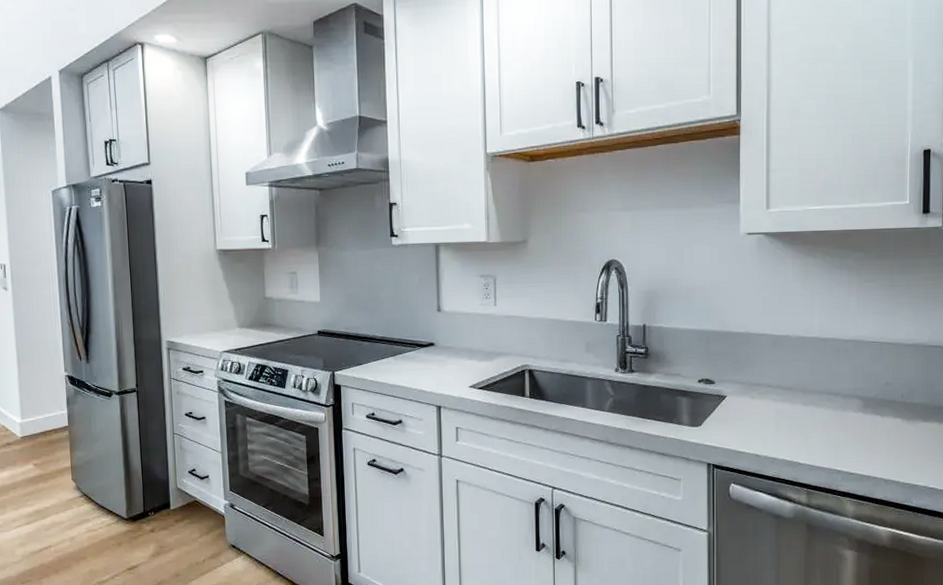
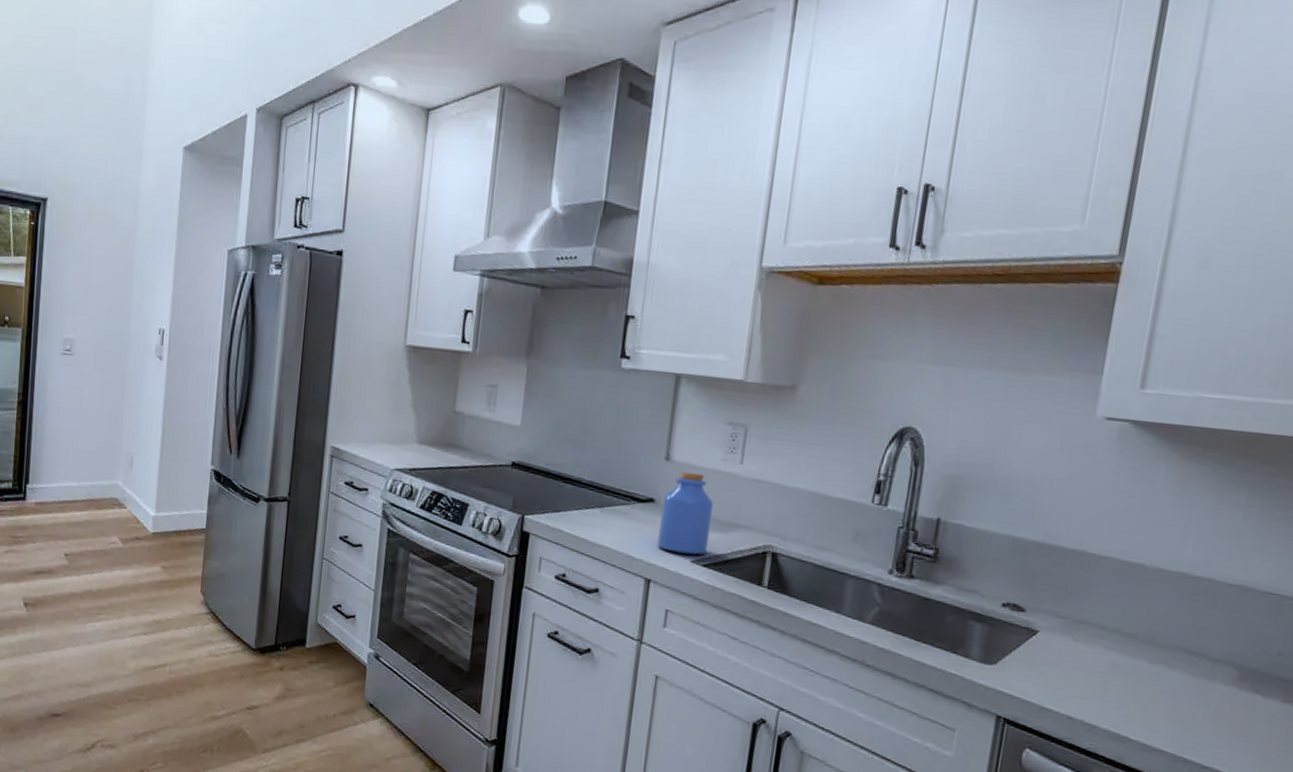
jar: none [441,318,480,382] -> present [657,472,713,555]

